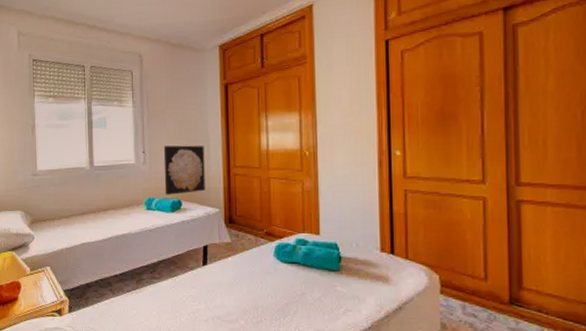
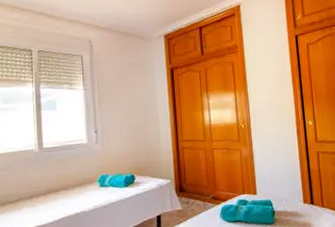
wall art: present [163,145,205,195] -> none [115,123,157,171]

